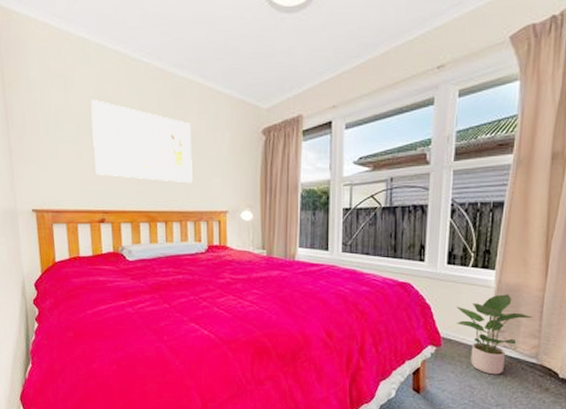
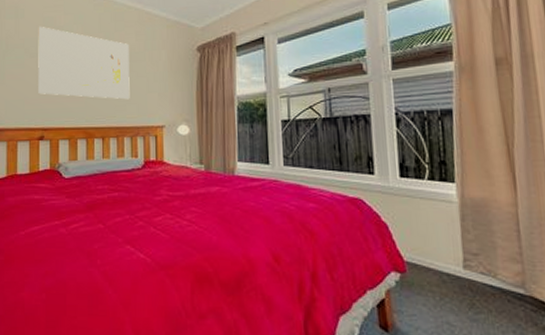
potted plant: present [456,294,533,375] -> none [417,210,509,309]

